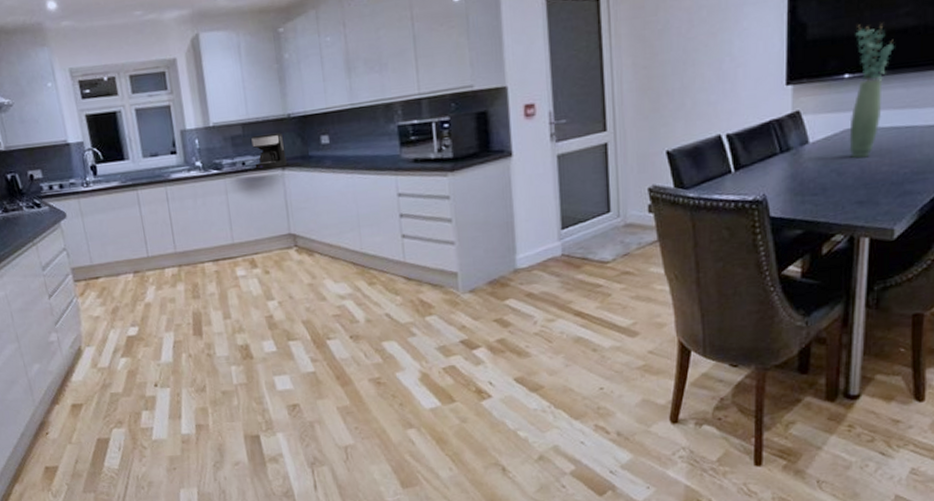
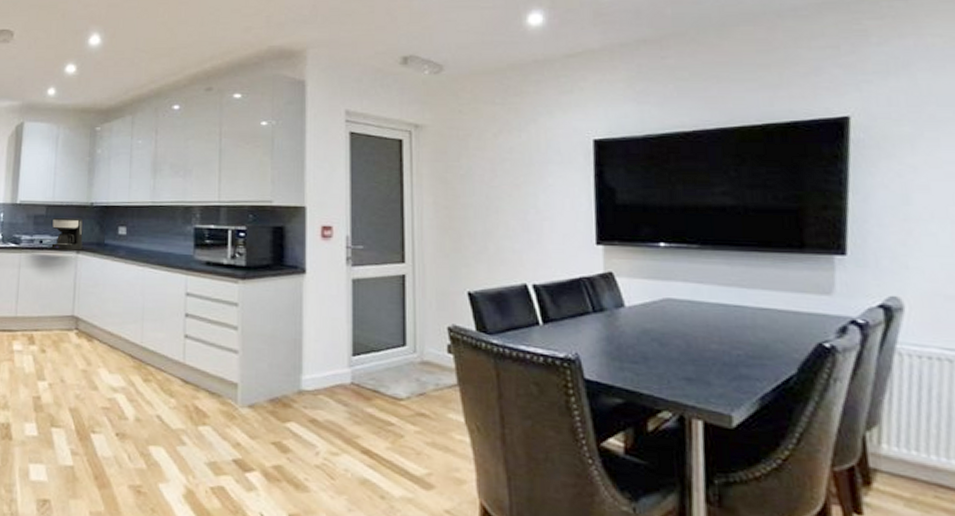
vase: present [849,23,895,159] -> none [668,196,713,332]

